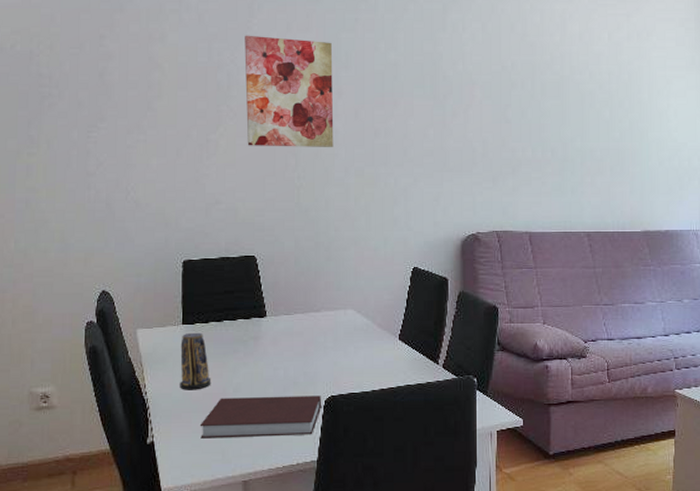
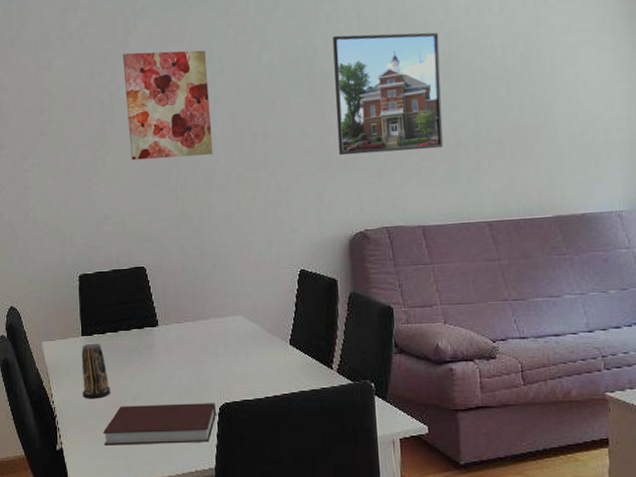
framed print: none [456,44,555,161] -> present [332,32,443,156]

